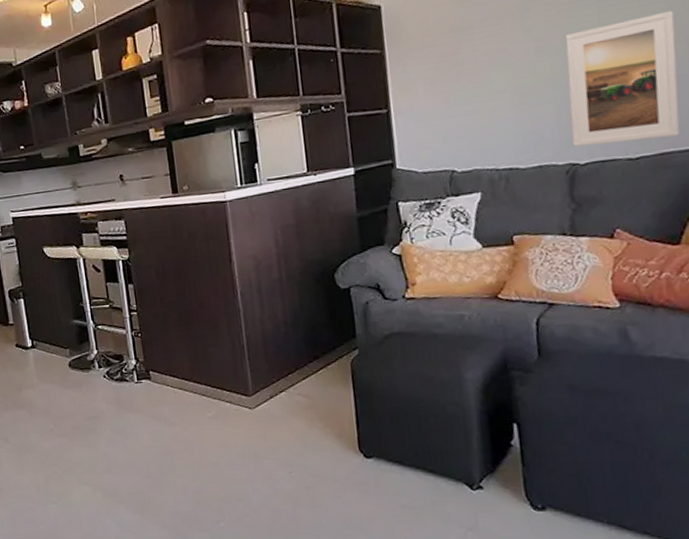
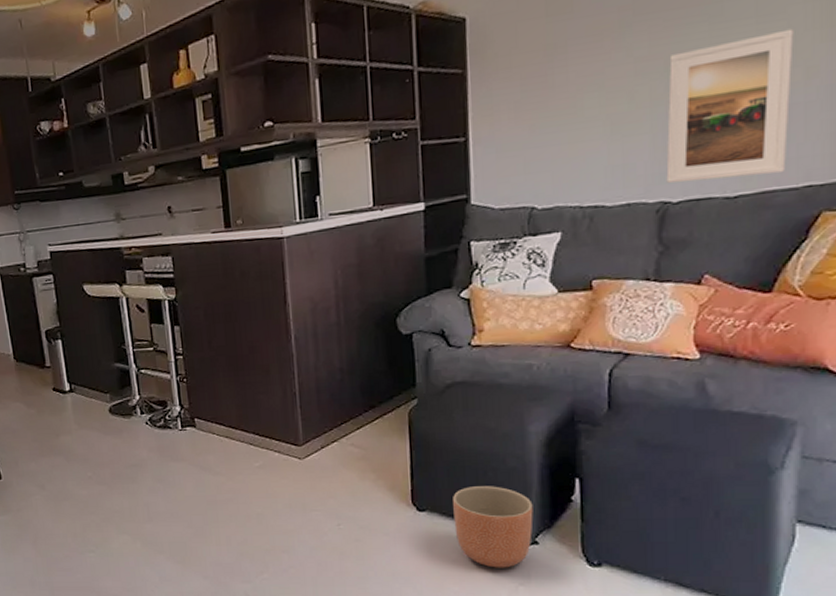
planter: none [398,432,477,514] -> present [453,486,534,568]

